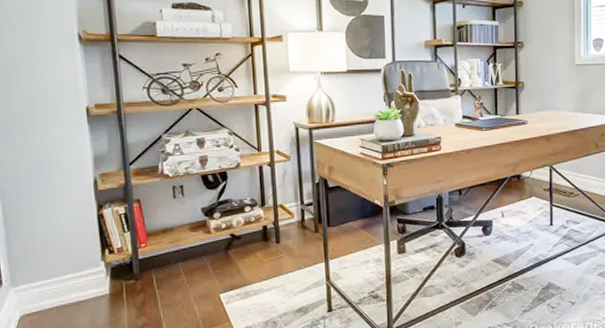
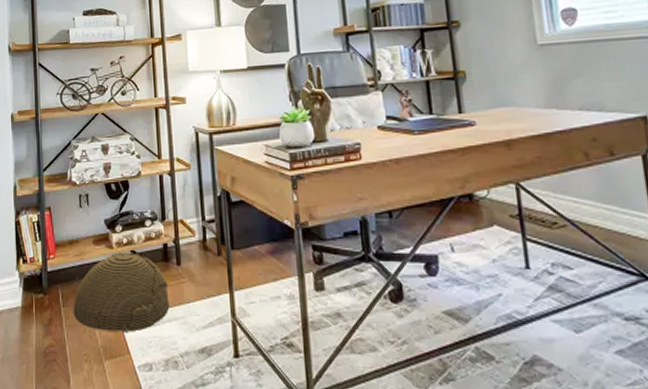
woven basket: none [169,235,269,306] -> present [73,252,169,332]

